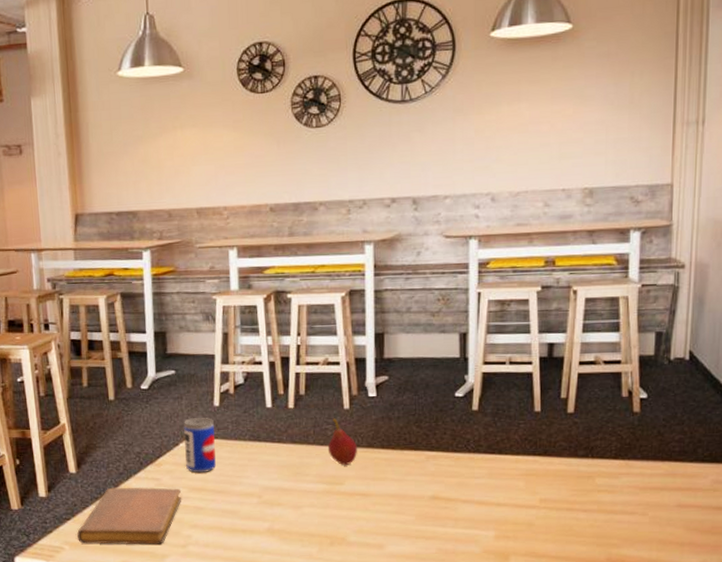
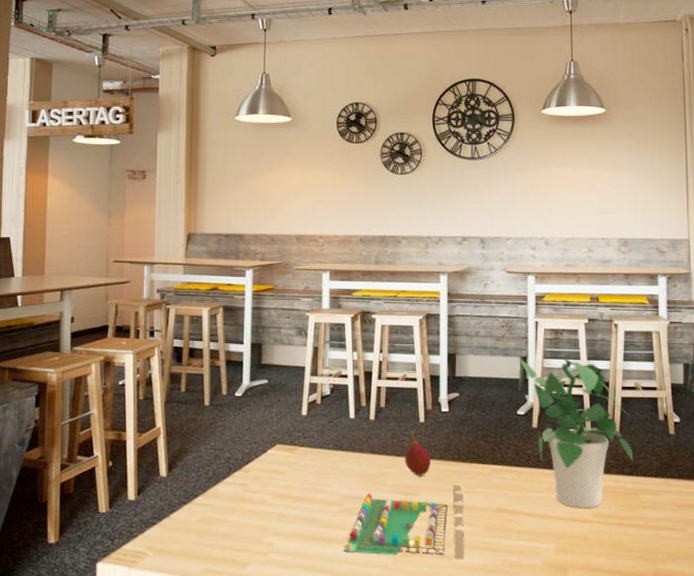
notebook: present [77,487,182,545] -> none [162,492,267,552]
beer can: present [184,418,216,474] -> none [273,426,301,480]
board game: none [265,471,396,548] -> present [344,483,465,559]
potted plant: none [456,332,590,494] -> present [518,358,634,509]

